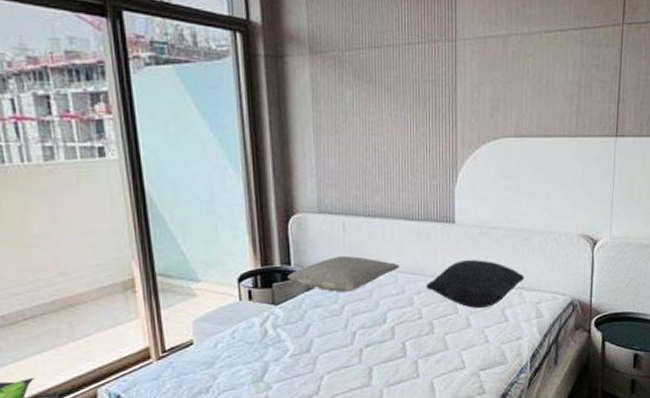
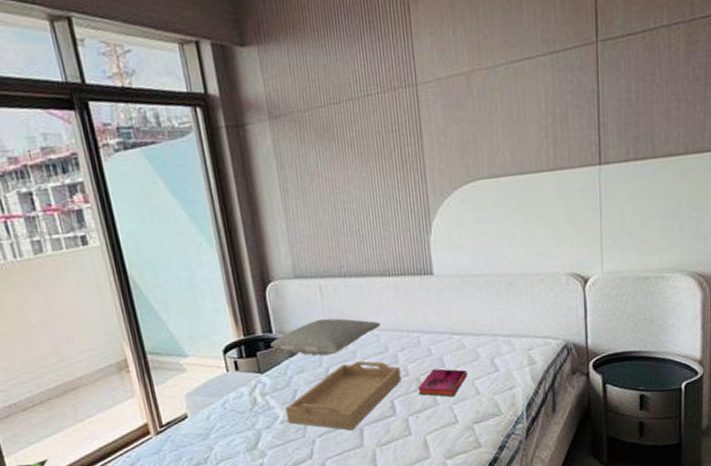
serving tray: none [296,300,414,369] -> present [285,360,401,431]
pillow: present [425,259,525,309] -> none [409,310,513,361]
hardback book: none [430,314,478,343] -> present [418,368,468,397]

